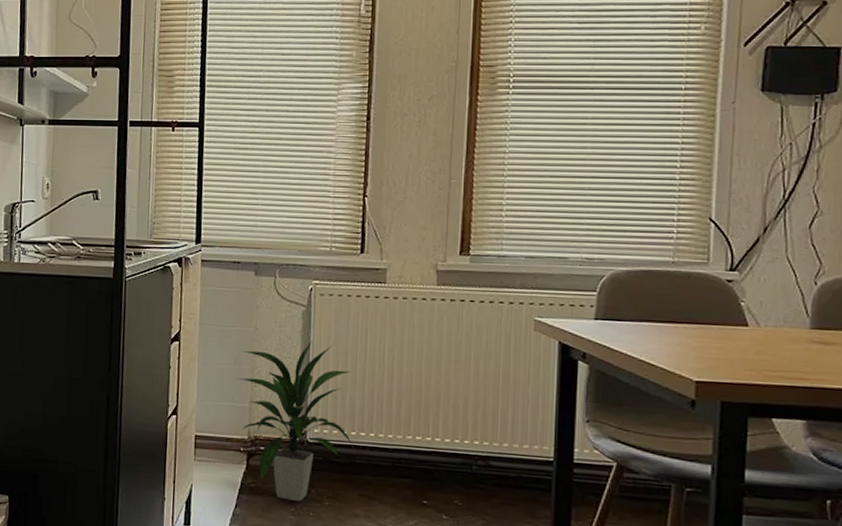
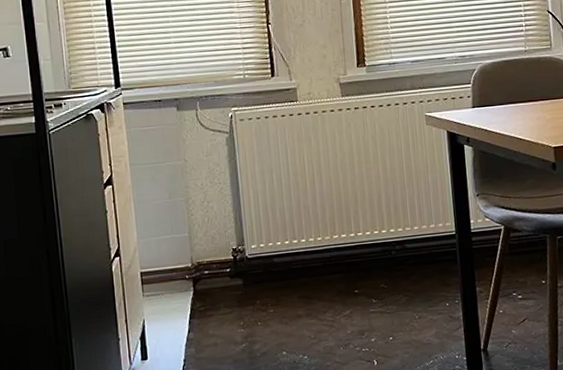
indoor plant: present [235,340,354,502] -> none [172,164,289,316]

